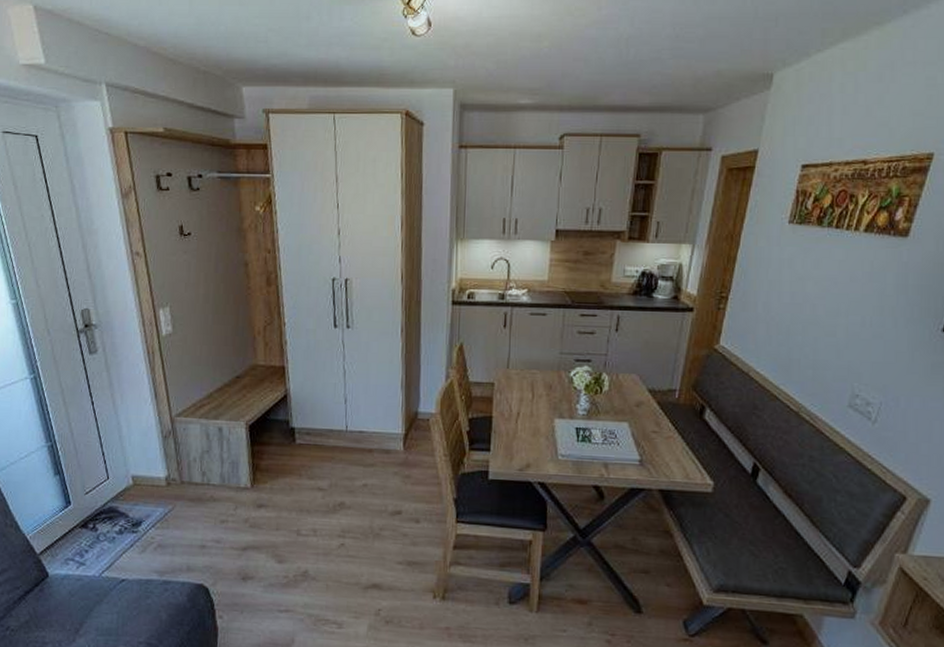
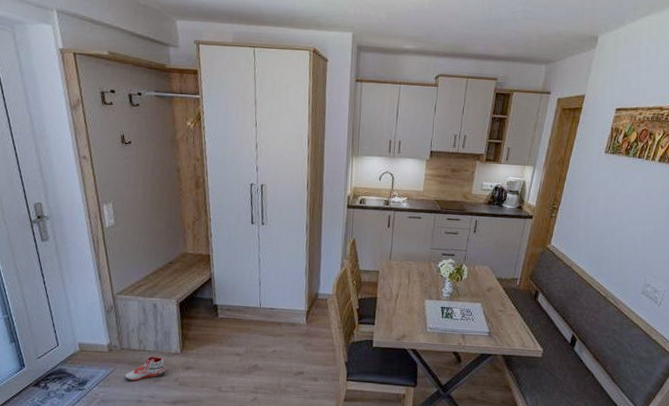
sneaker: none [185,492,234,522] -> present [124,356,166,381]

